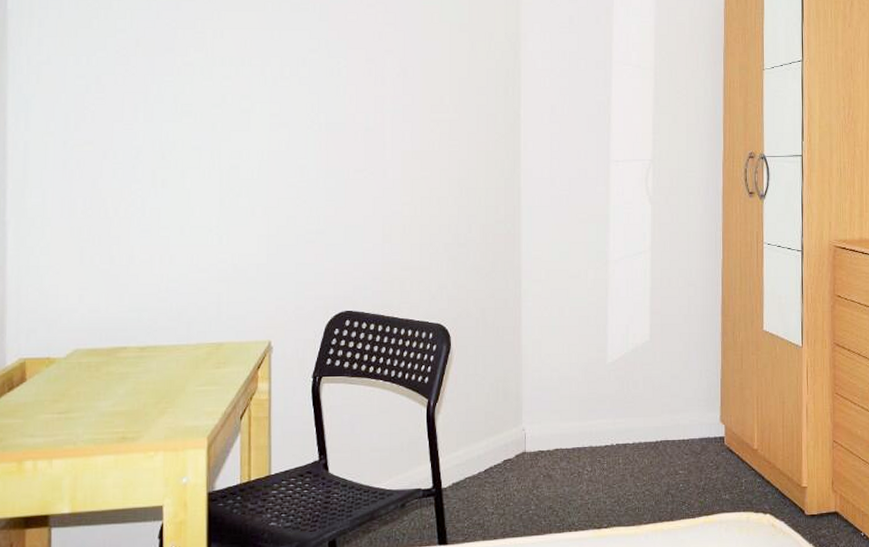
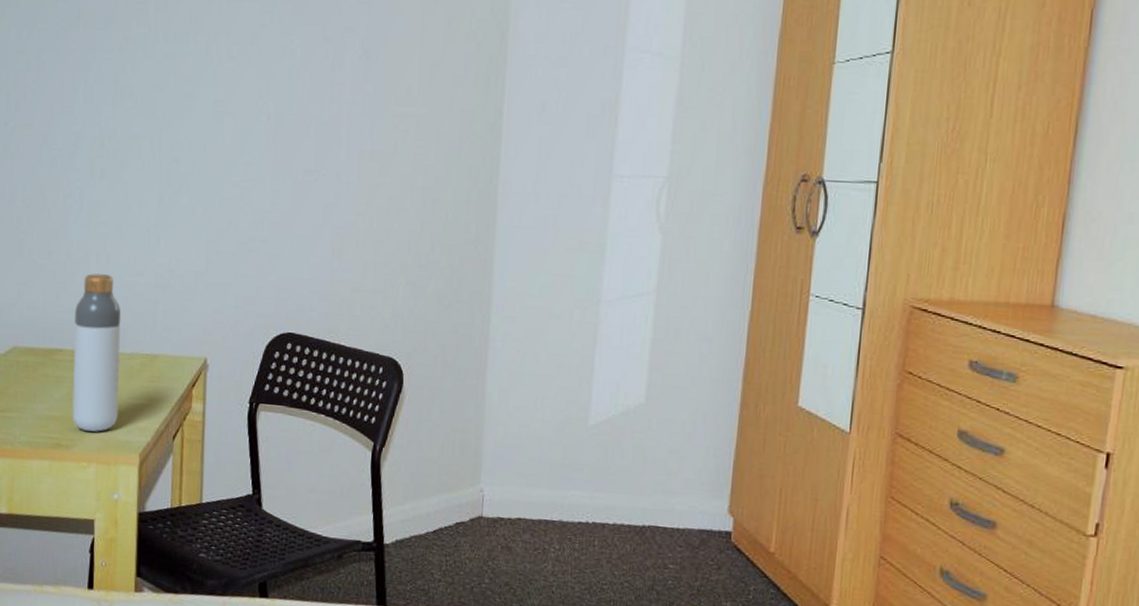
bottle: none [137,273,186,422] -> present [71,273,121,432]

